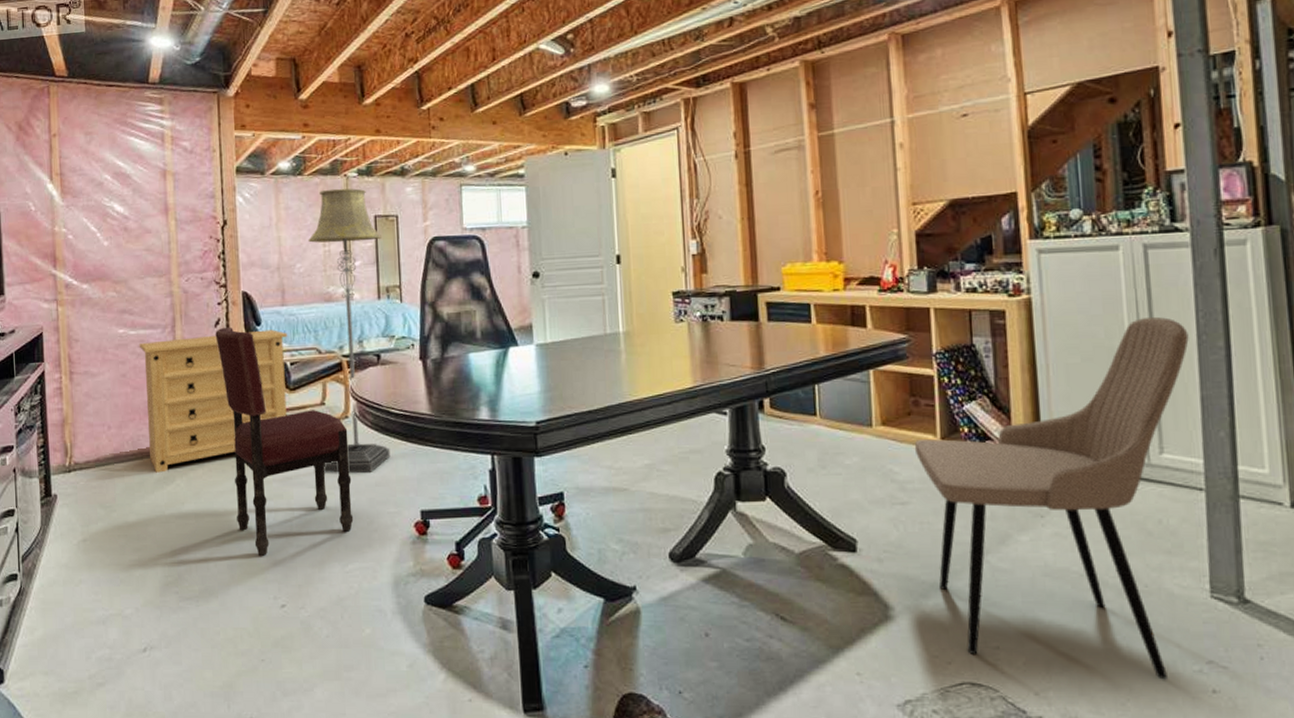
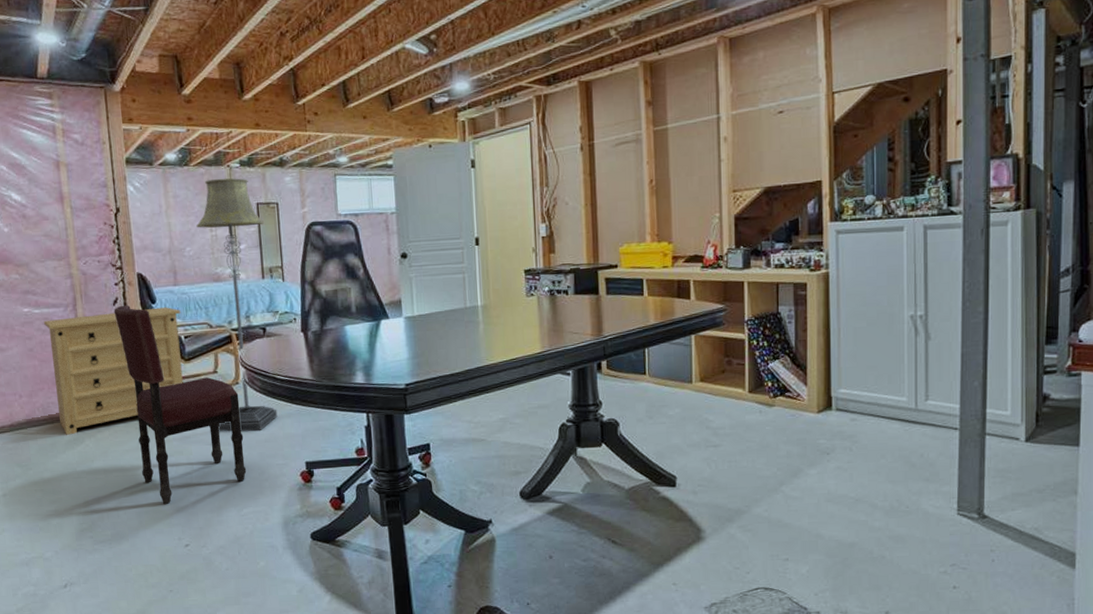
dining chair: present [914,316,1189,680] -> none [726,287,955,580]

